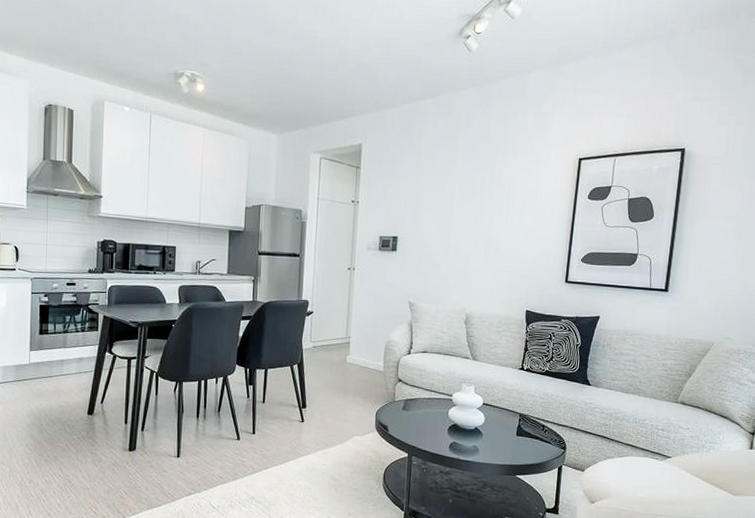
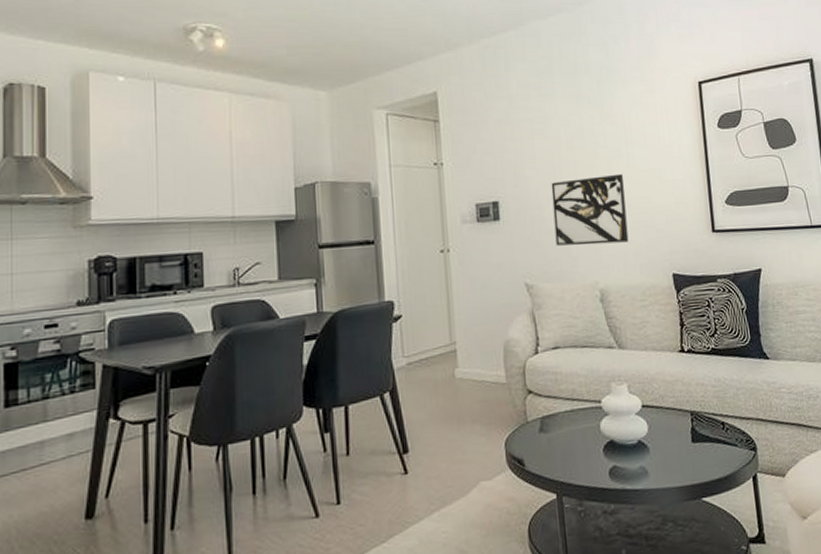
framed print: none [437,226,501,281] -> present [551,173,629,246]

